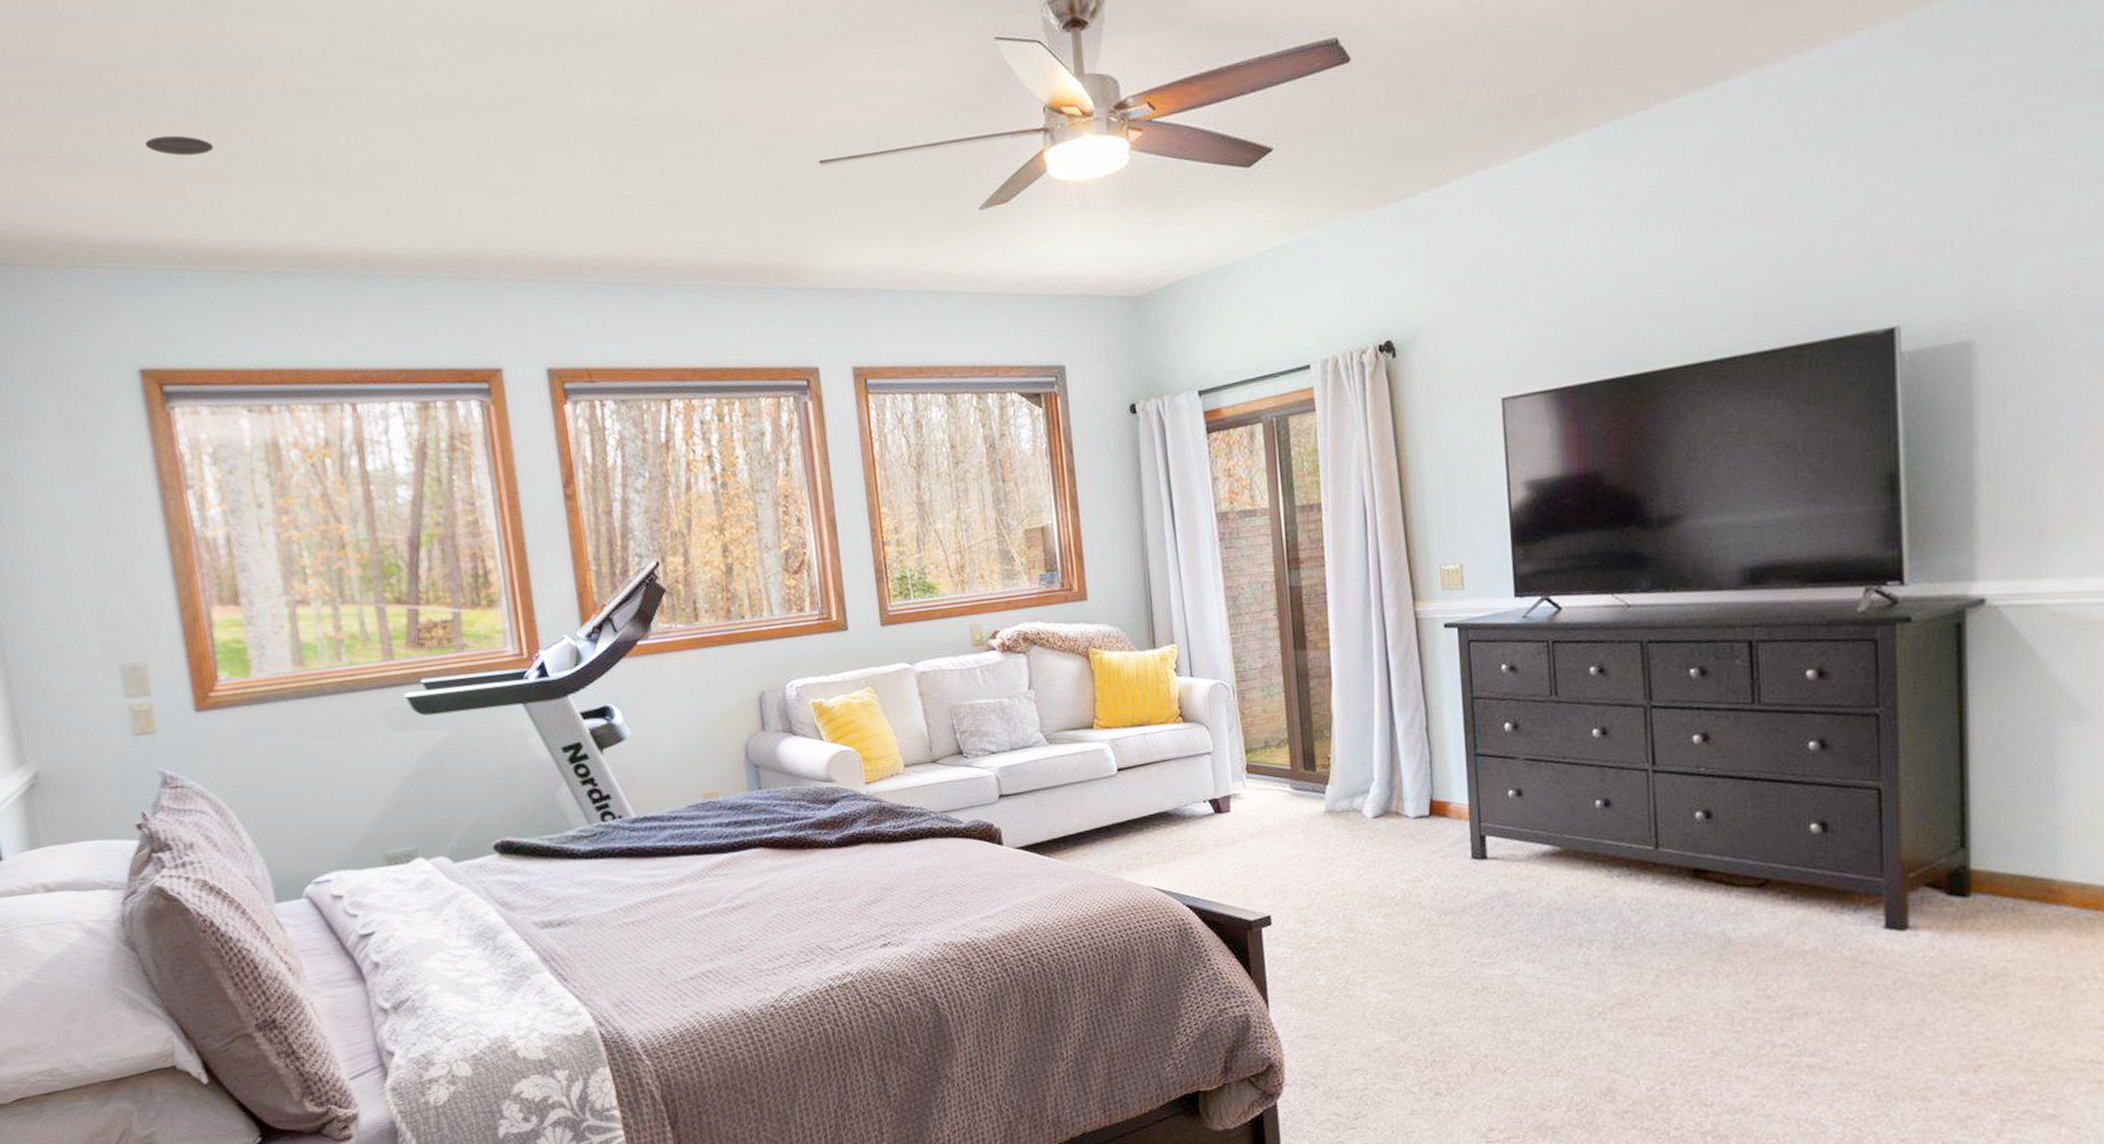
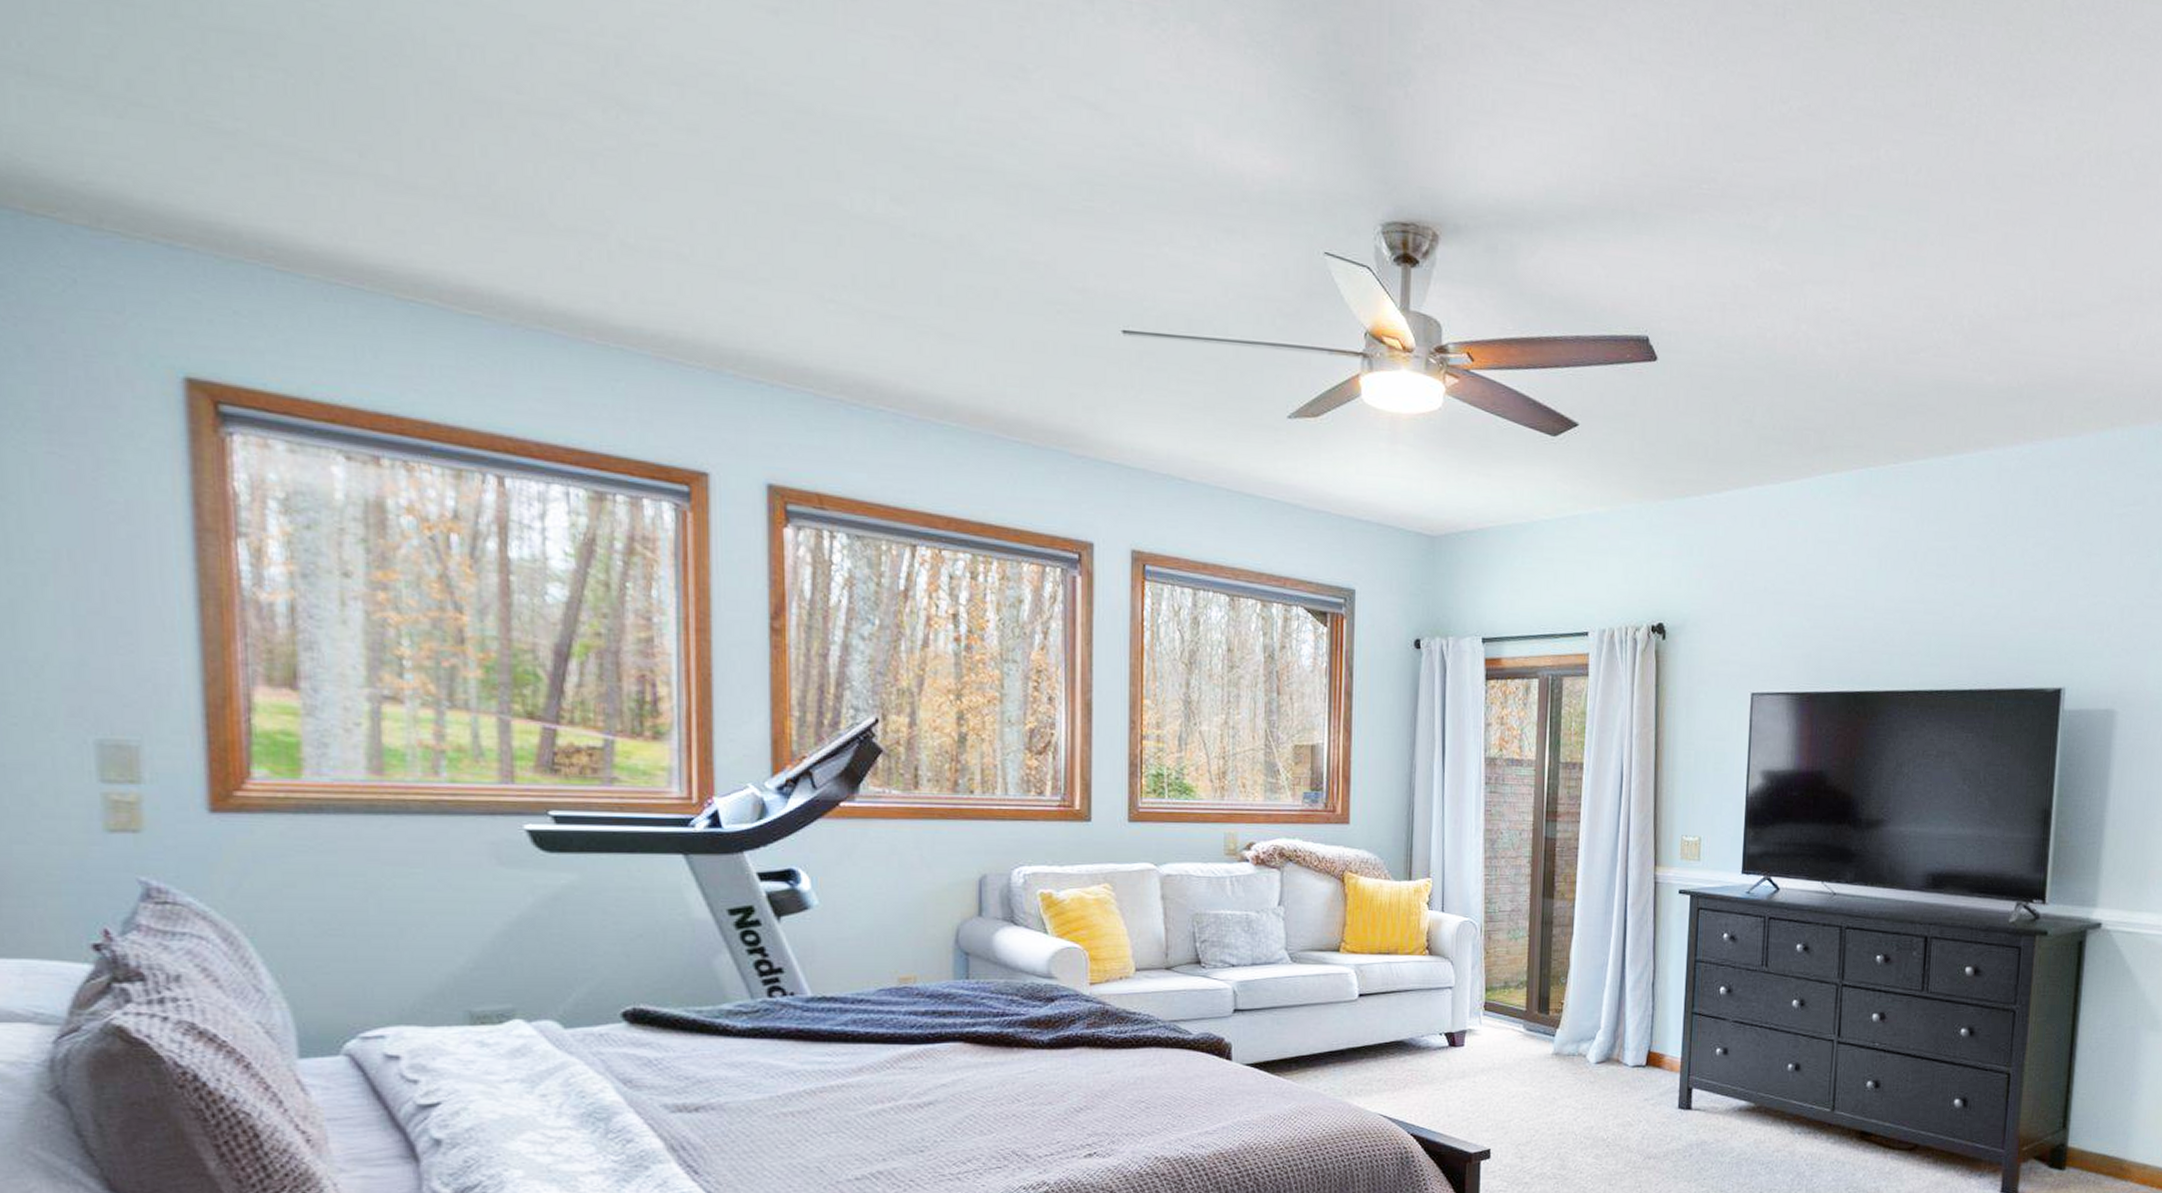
recessed light: present [145,135,214,156] -> none [237,99,340,138]

